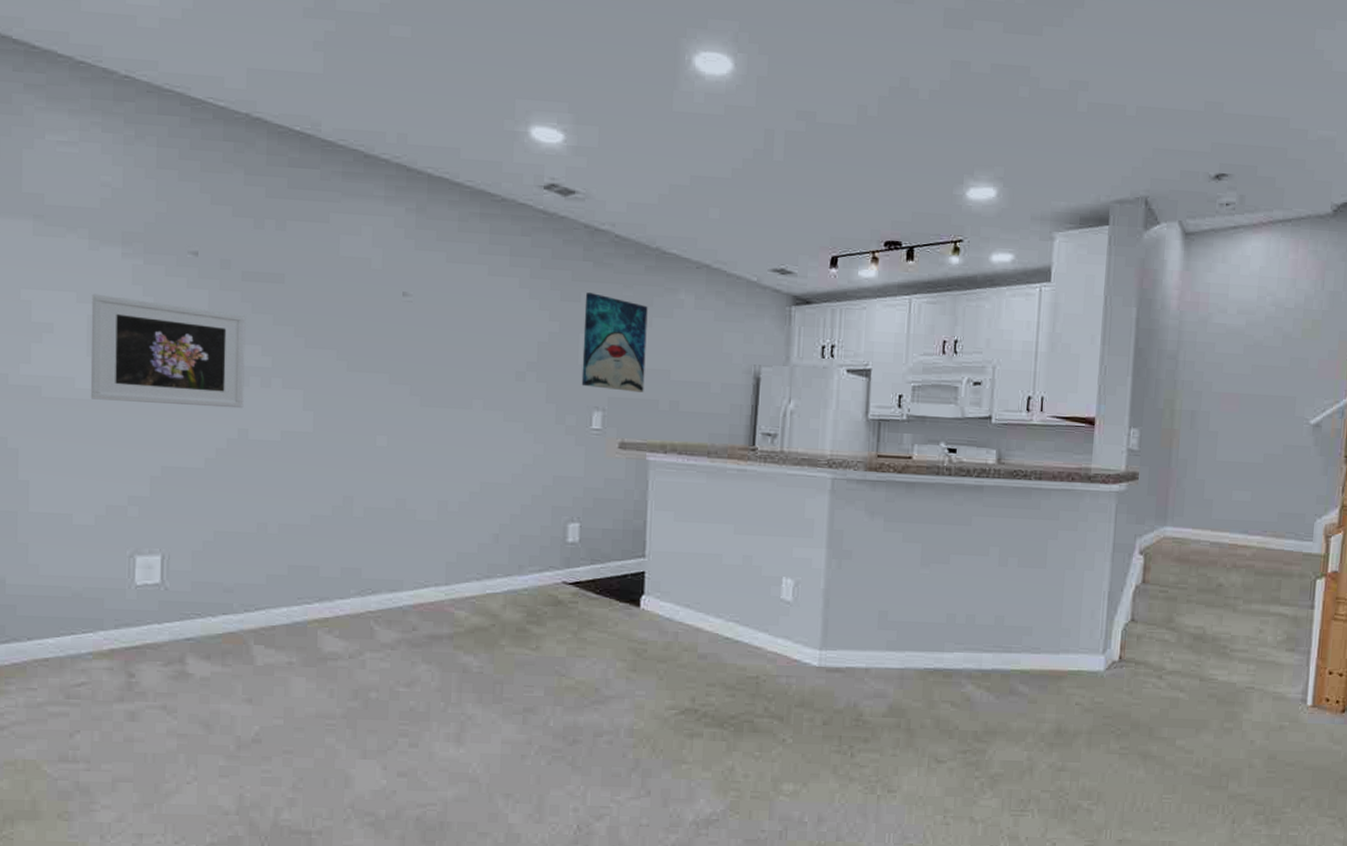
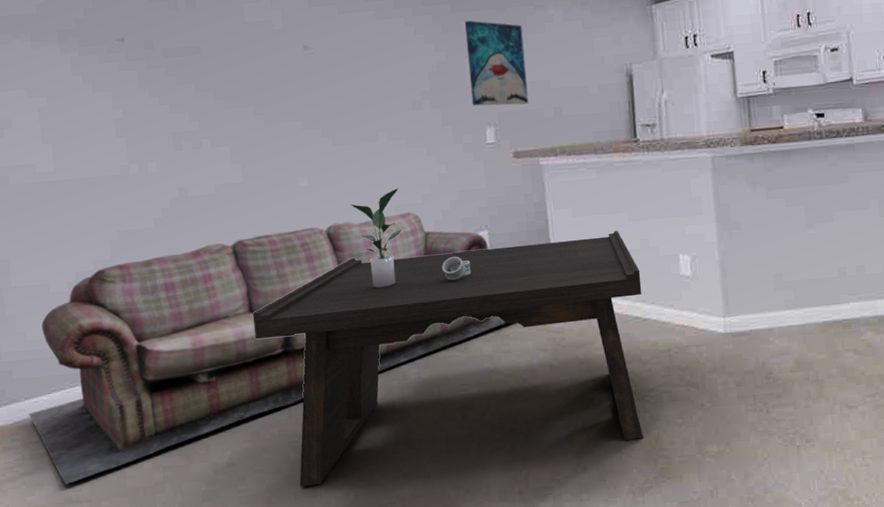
sofa: none [30,491,585,740] -> present [28,212,506,484]
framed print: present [90,293,246,409] -> none [39,87,181,181]
coffee table: none [303,532,738,775] -> present [252,231,644,487]
potted plant: none [431,463,487,570] -> present [350,188,403,288]
napkin ring: none [522,545,556,572] -> present [441,256,472,281]

